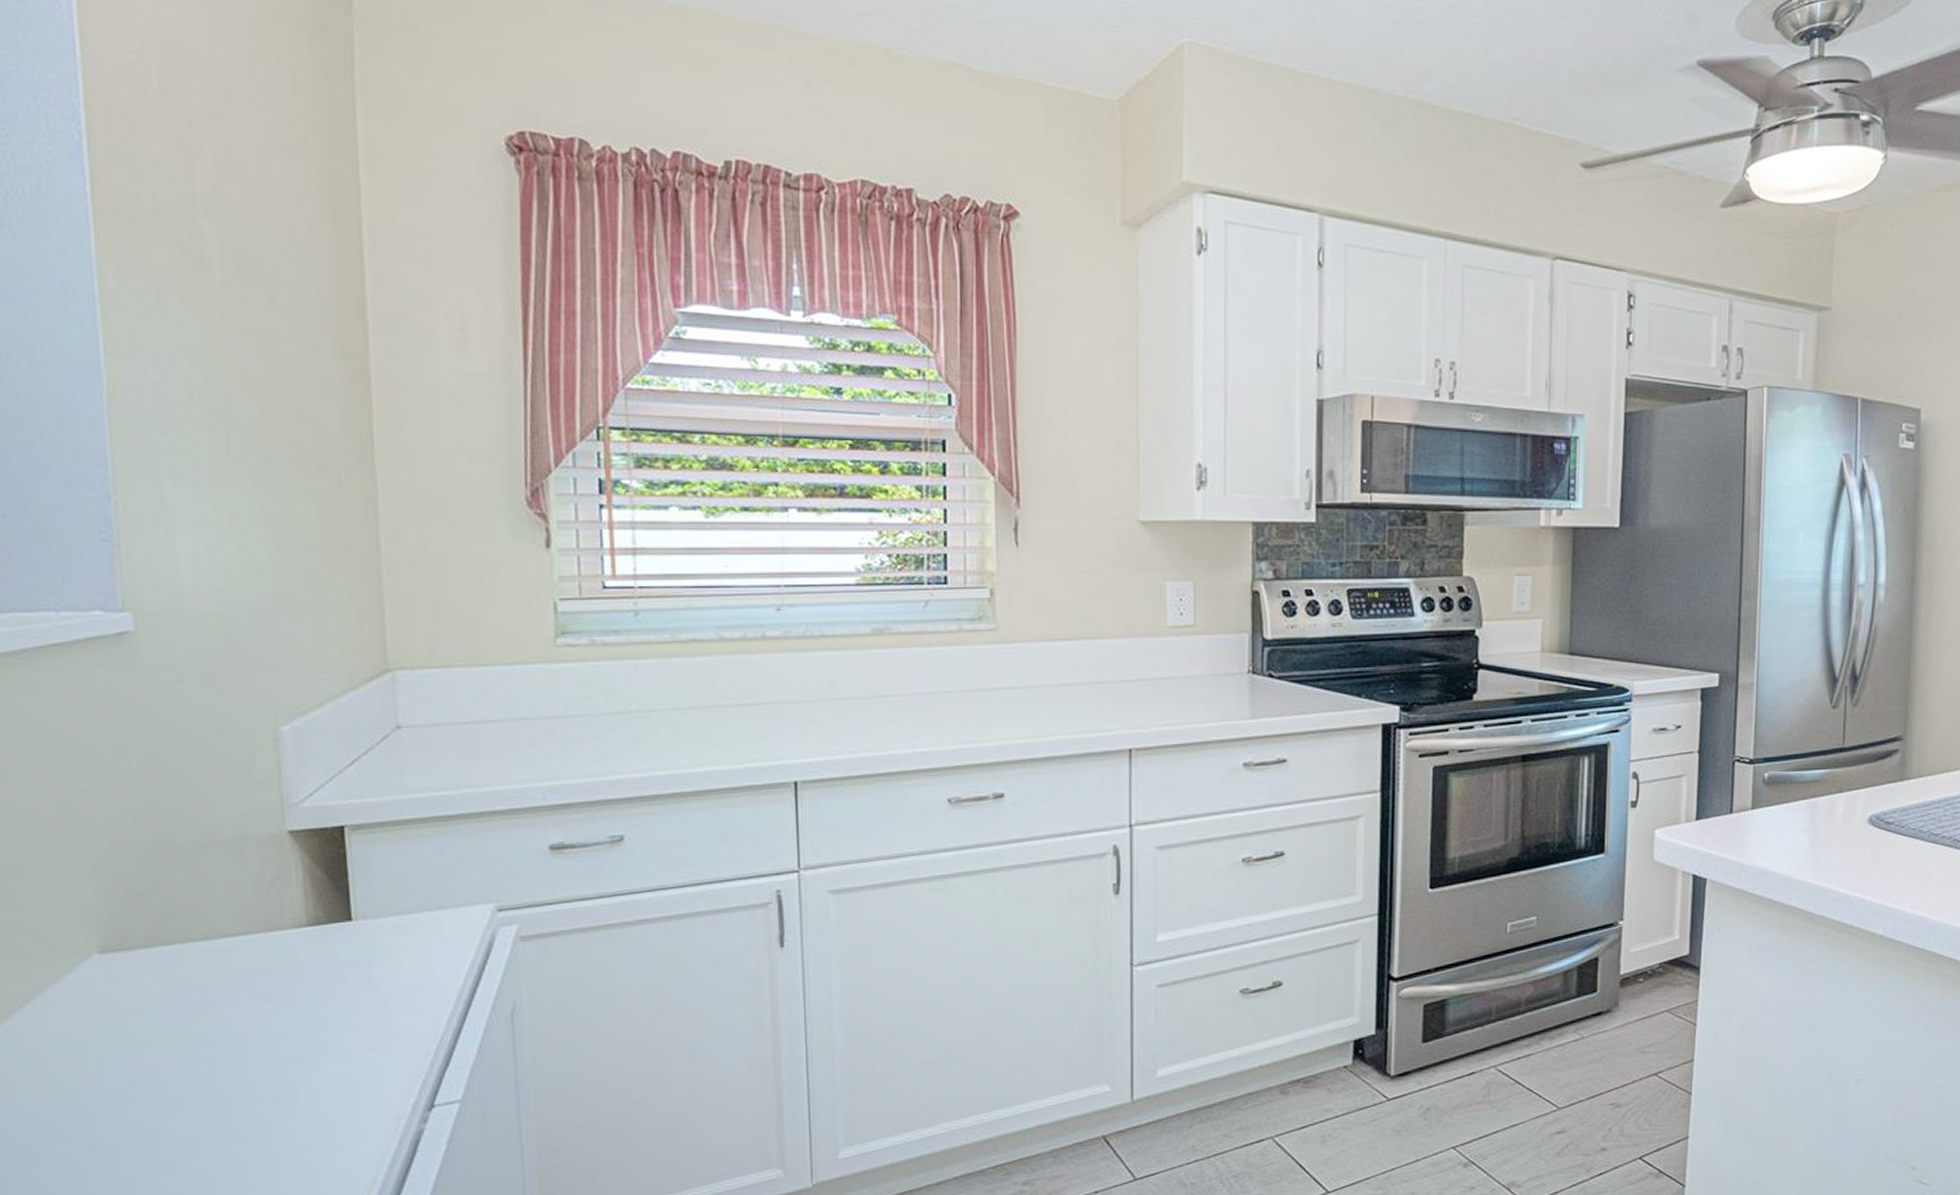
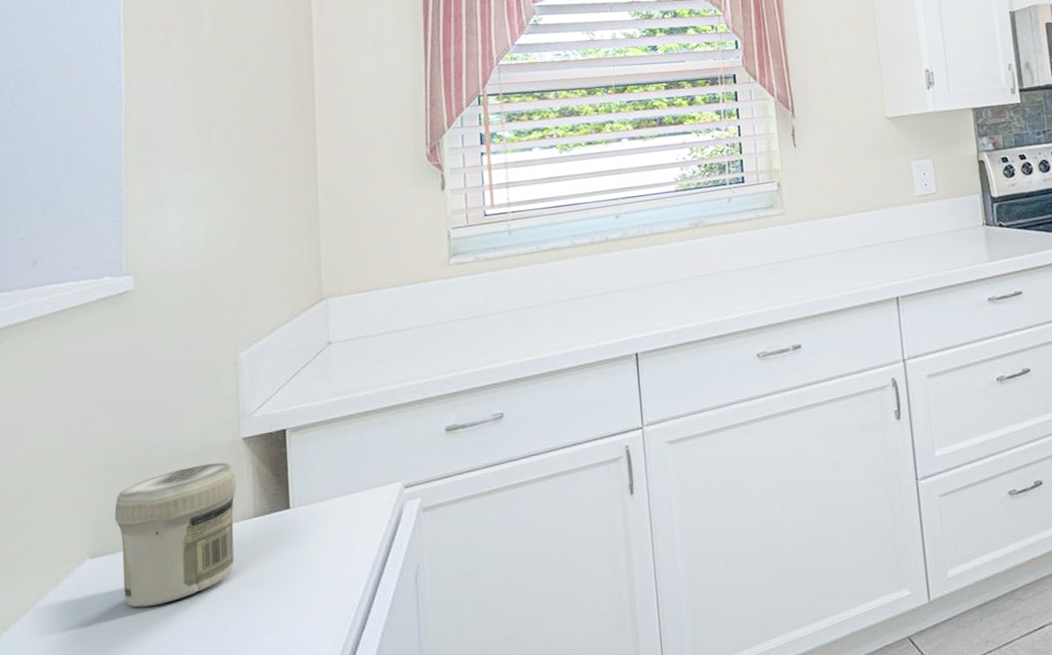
jar: none [126,857,284,1015] -> present [114,462,236,608]

